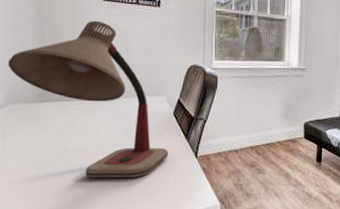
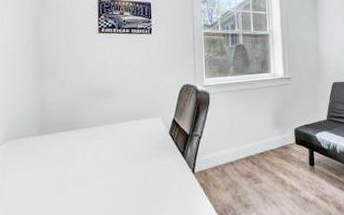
desk lamp: present [7,20,169,178] -> none [7,52,167,206]

